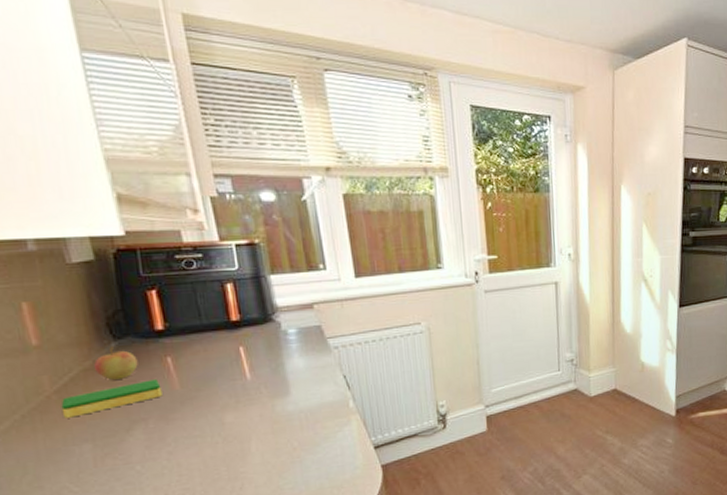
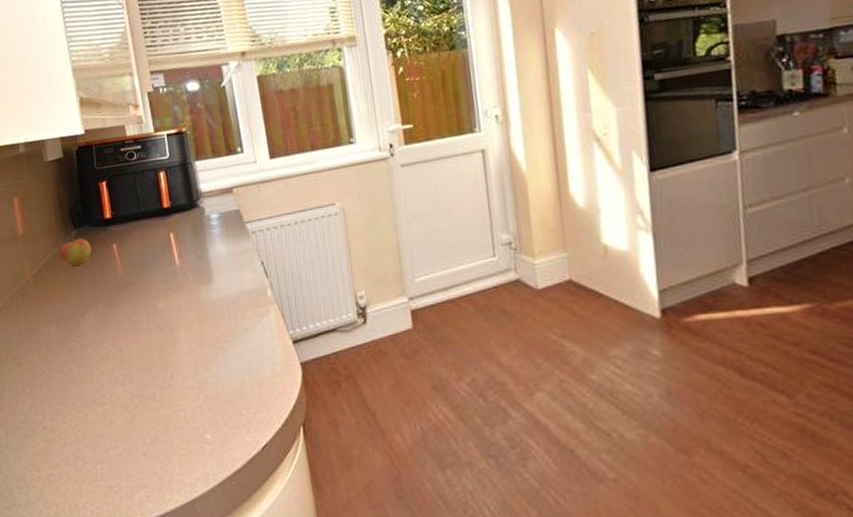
dish sponge: present [61,379,162,418] -> none [36,265,109,301]

